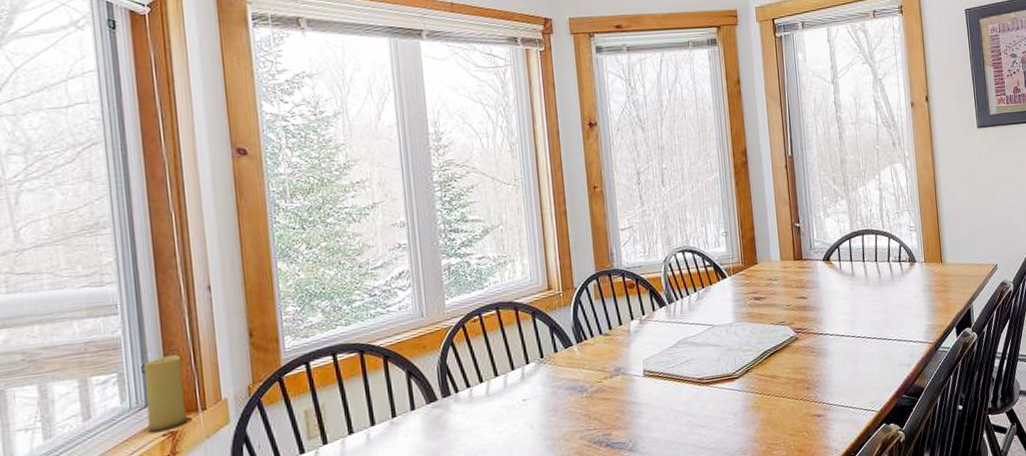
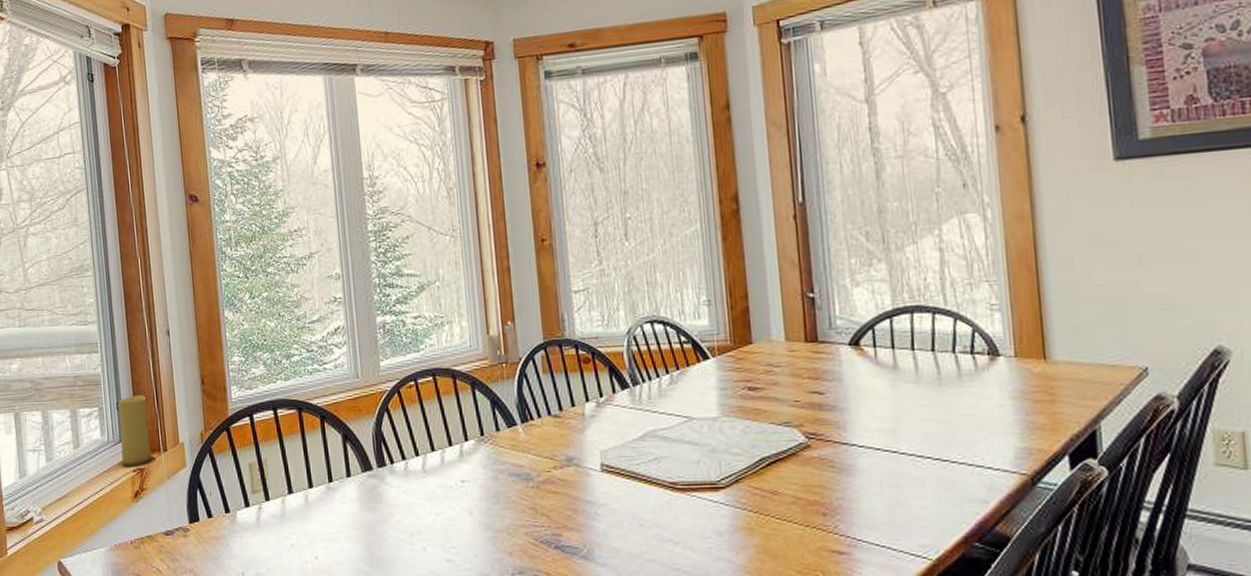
candle: none [545,257,575,296] -> present [485,321,520,365]

